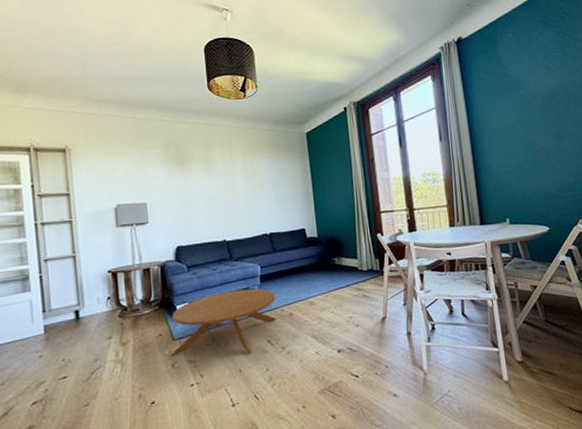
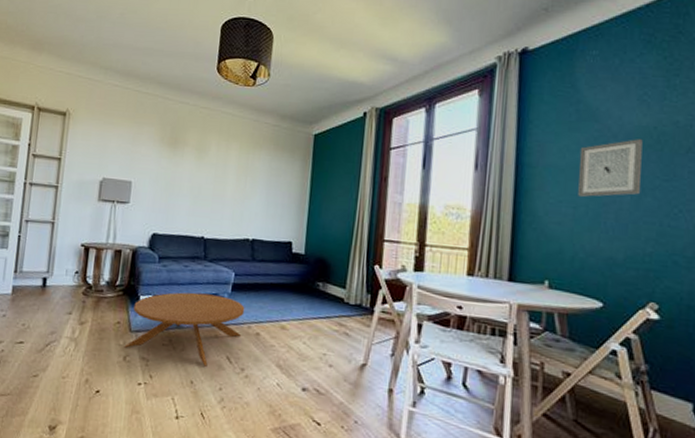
wall art: none [513,98,560,149] -> present [578,139,643,197]

